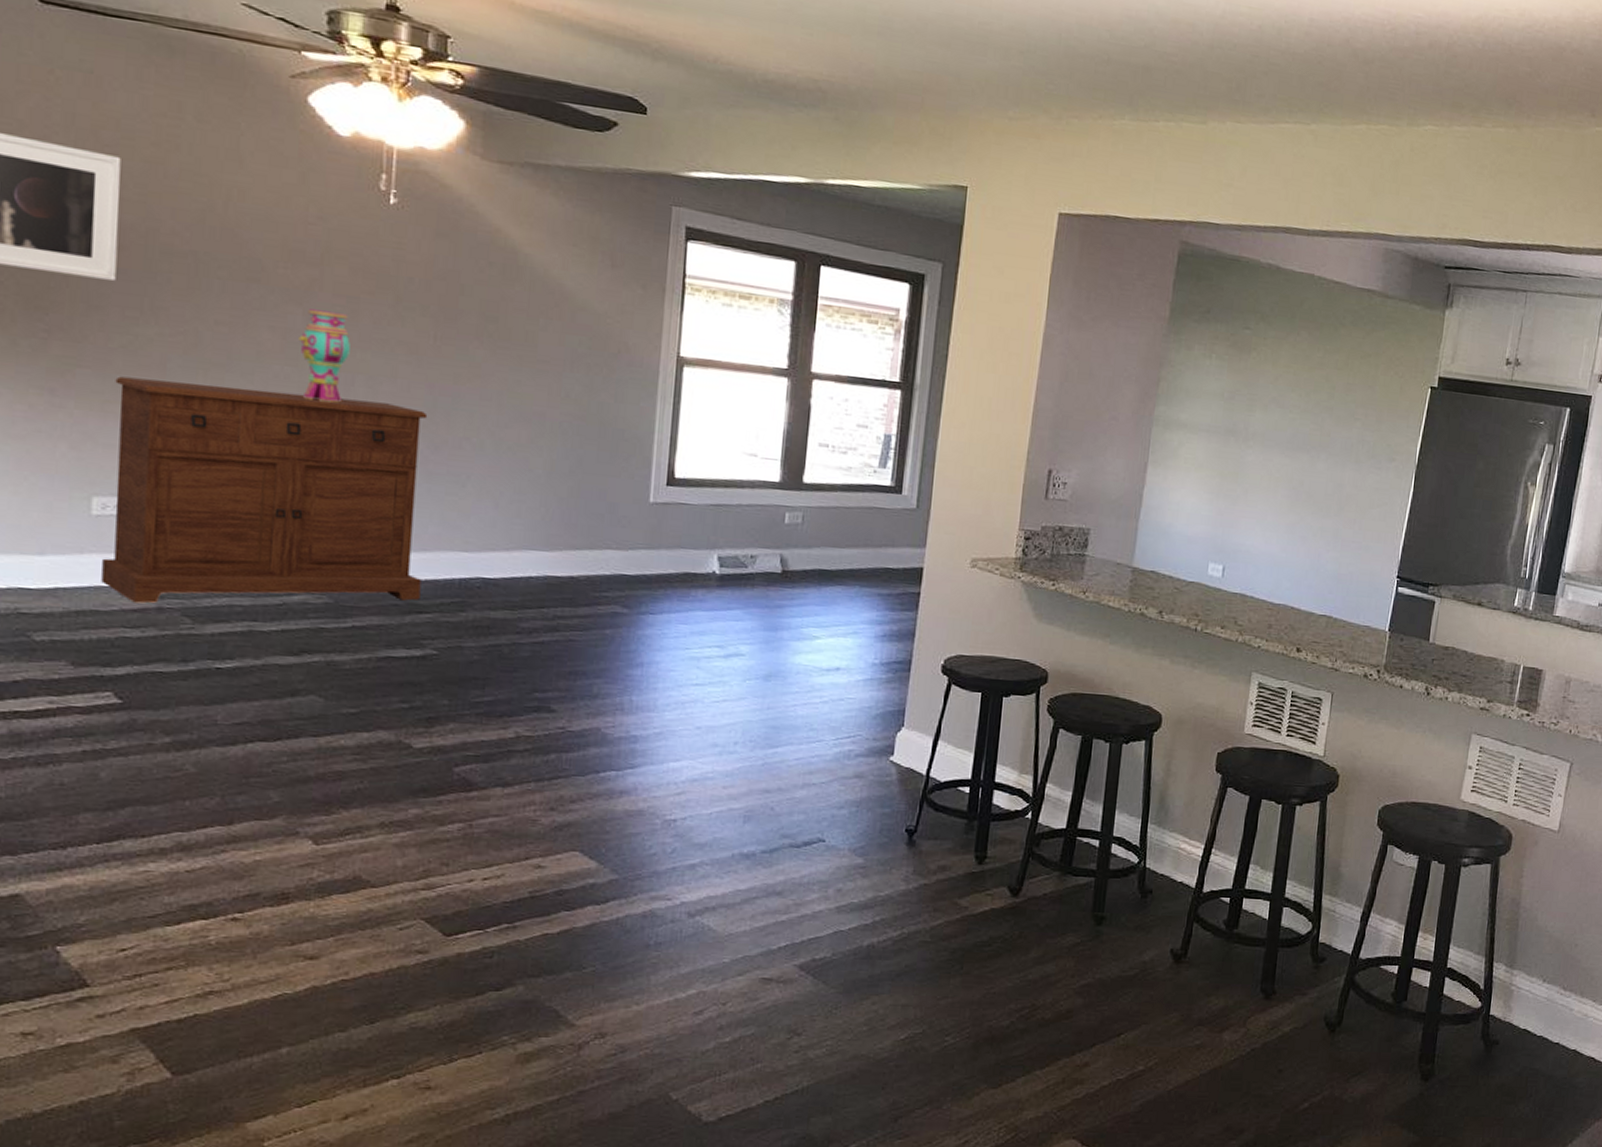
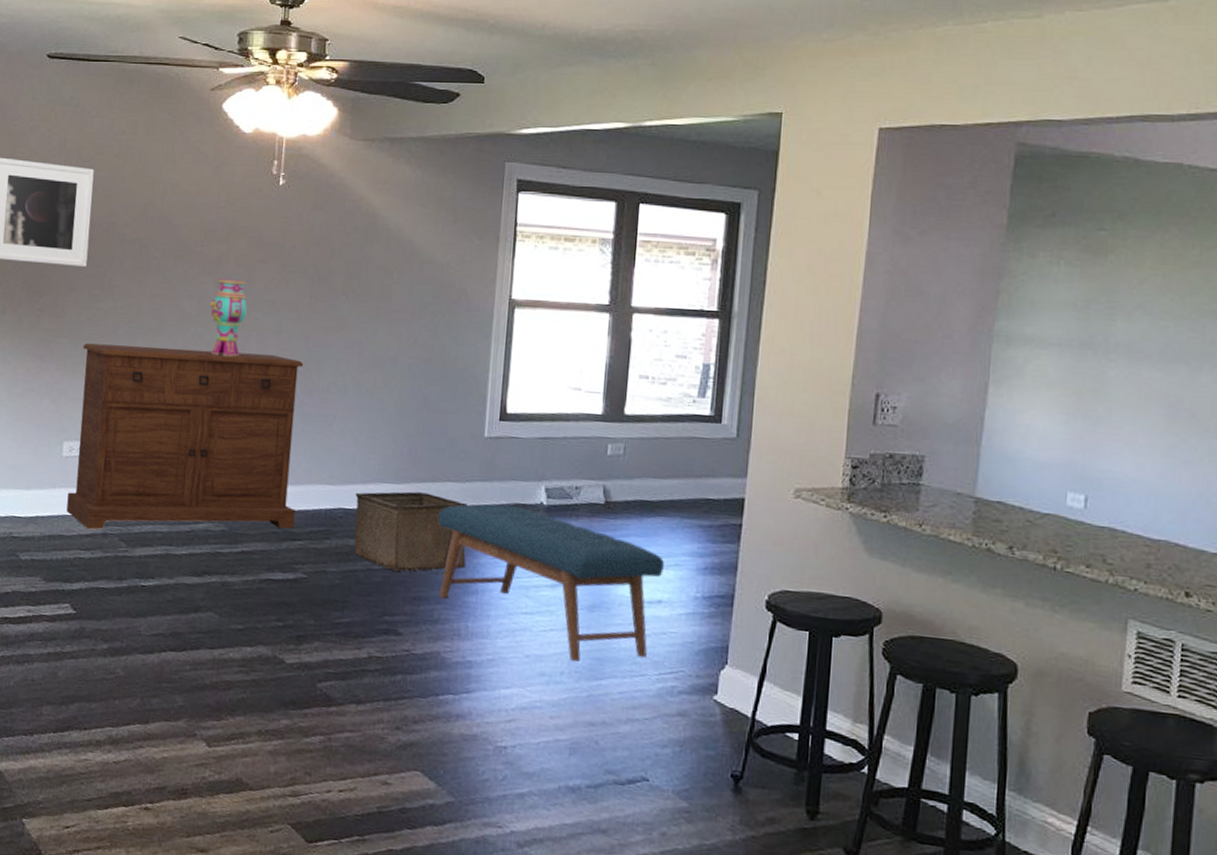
storage bin: none [496,559,632,645] -> present [354,491,468,572]
bench: none [597,573,843,732] -> present [438,504,664,663]

